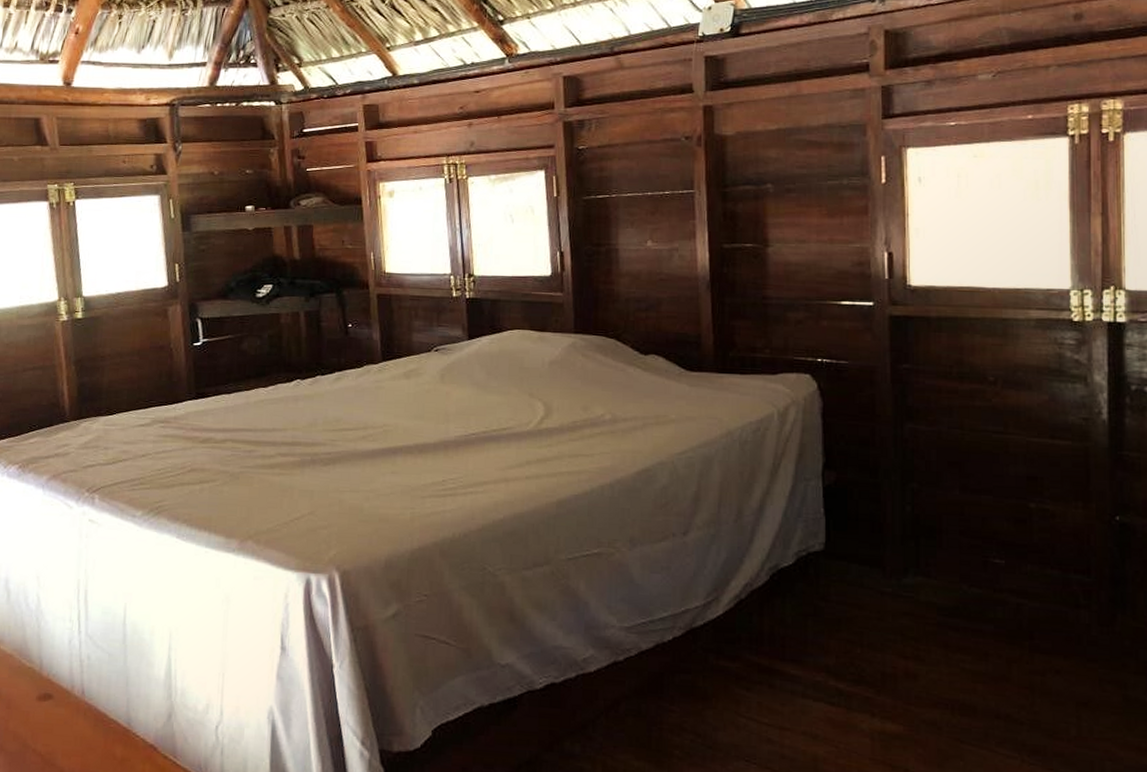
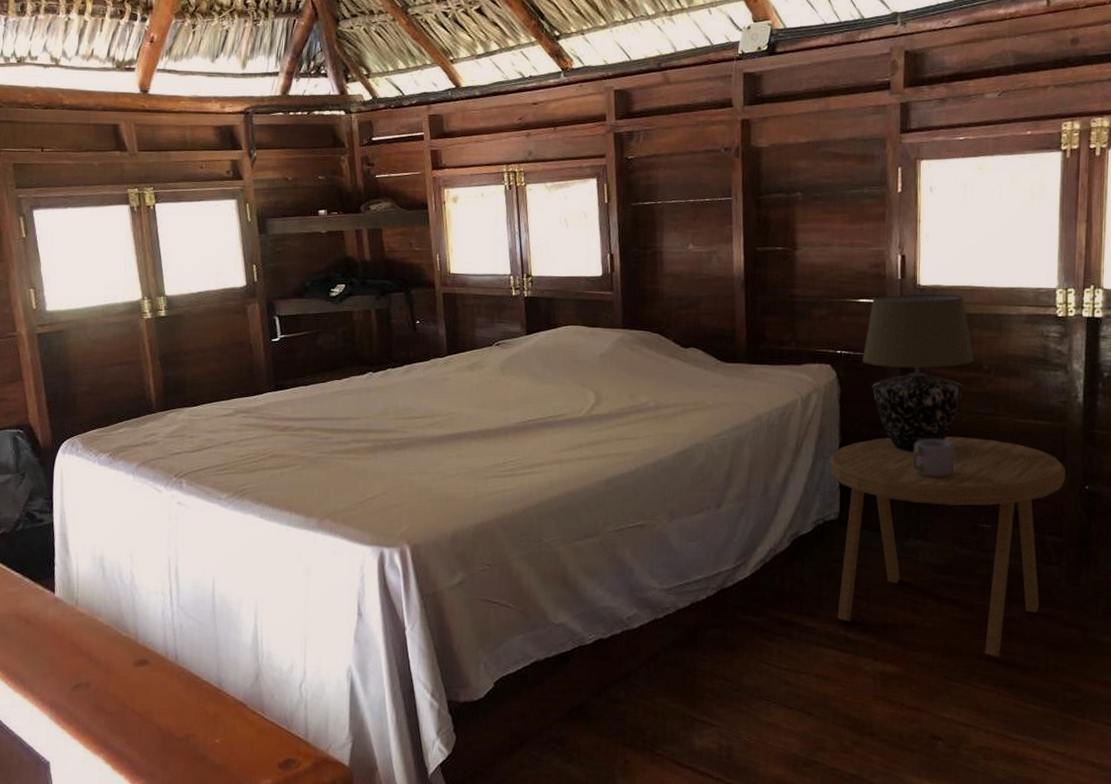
side table: none [813,457,1091,718] -> present [830,437,1066,658]
table lamp: none [847,295,978,474] -> present [862,293,975,452]
mug: none [909,459,973,504] -> present [912,438,967,478]

